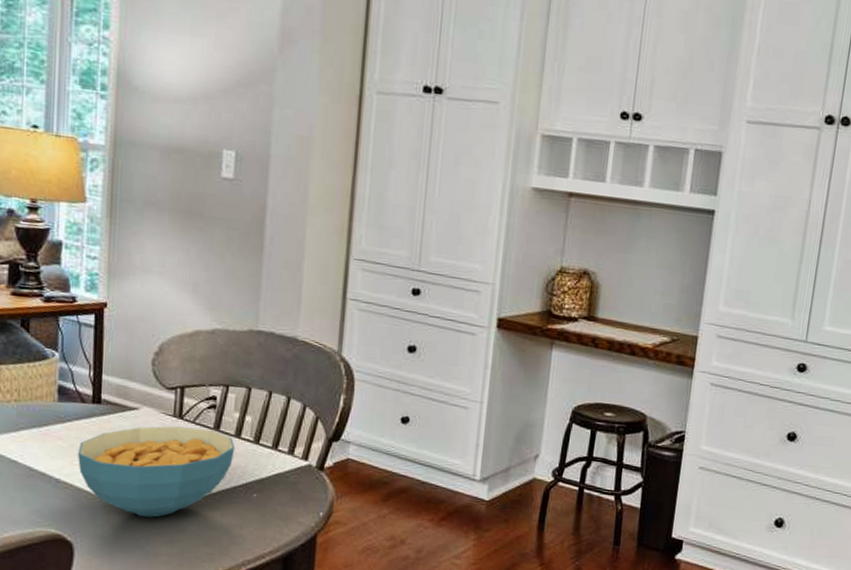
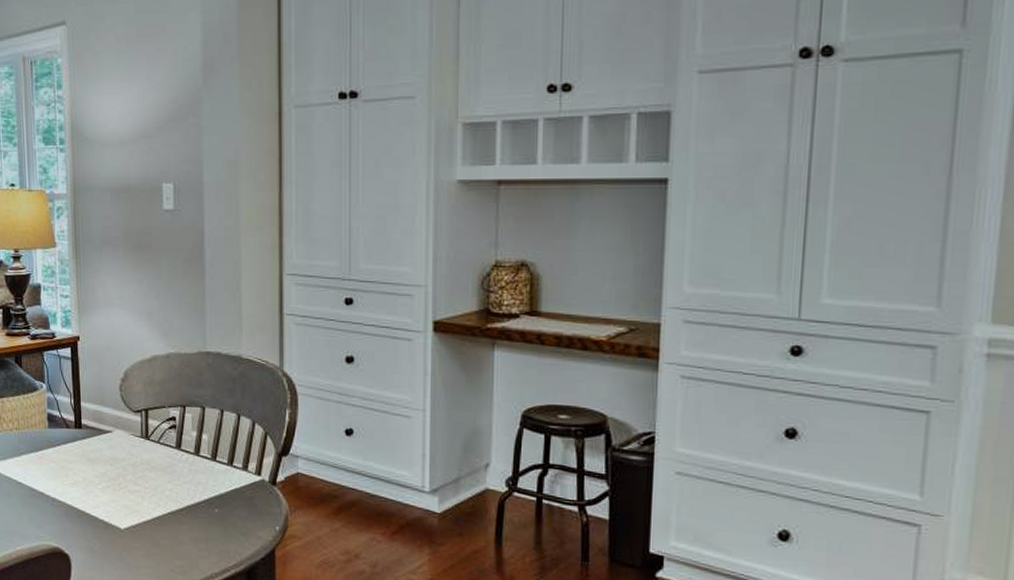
cereal bowl: present [78,426,235,518] -> none [67,446,196,532]

